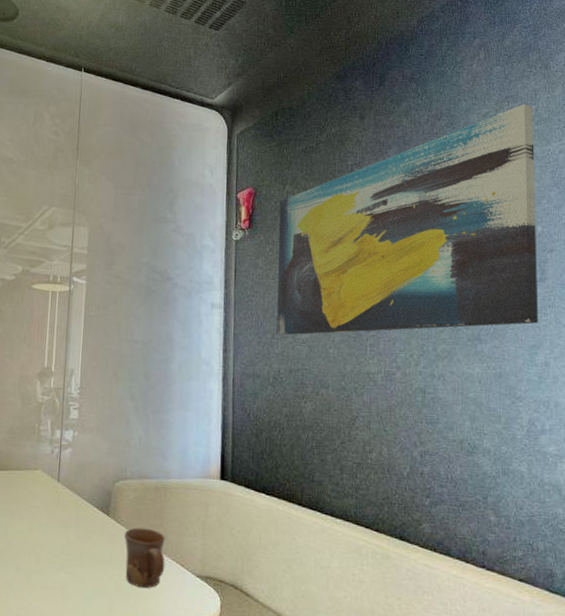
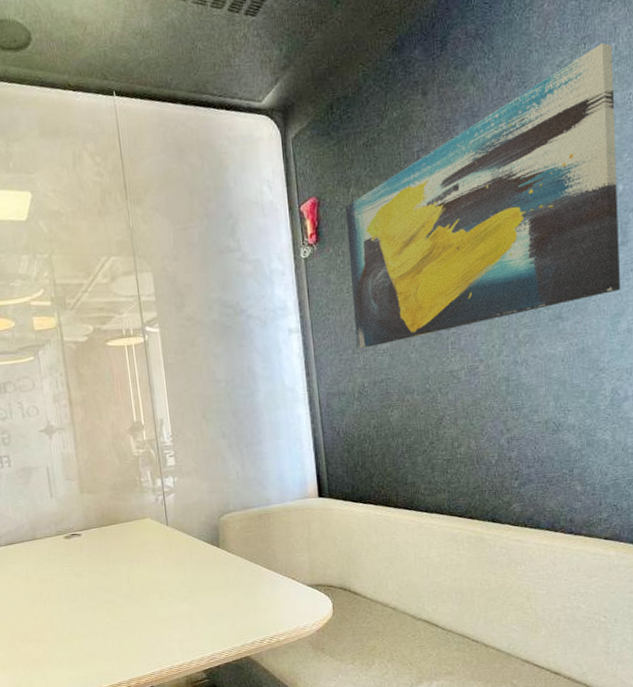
mug: present [124,527,165,589] -> none [236,552,278,604]

